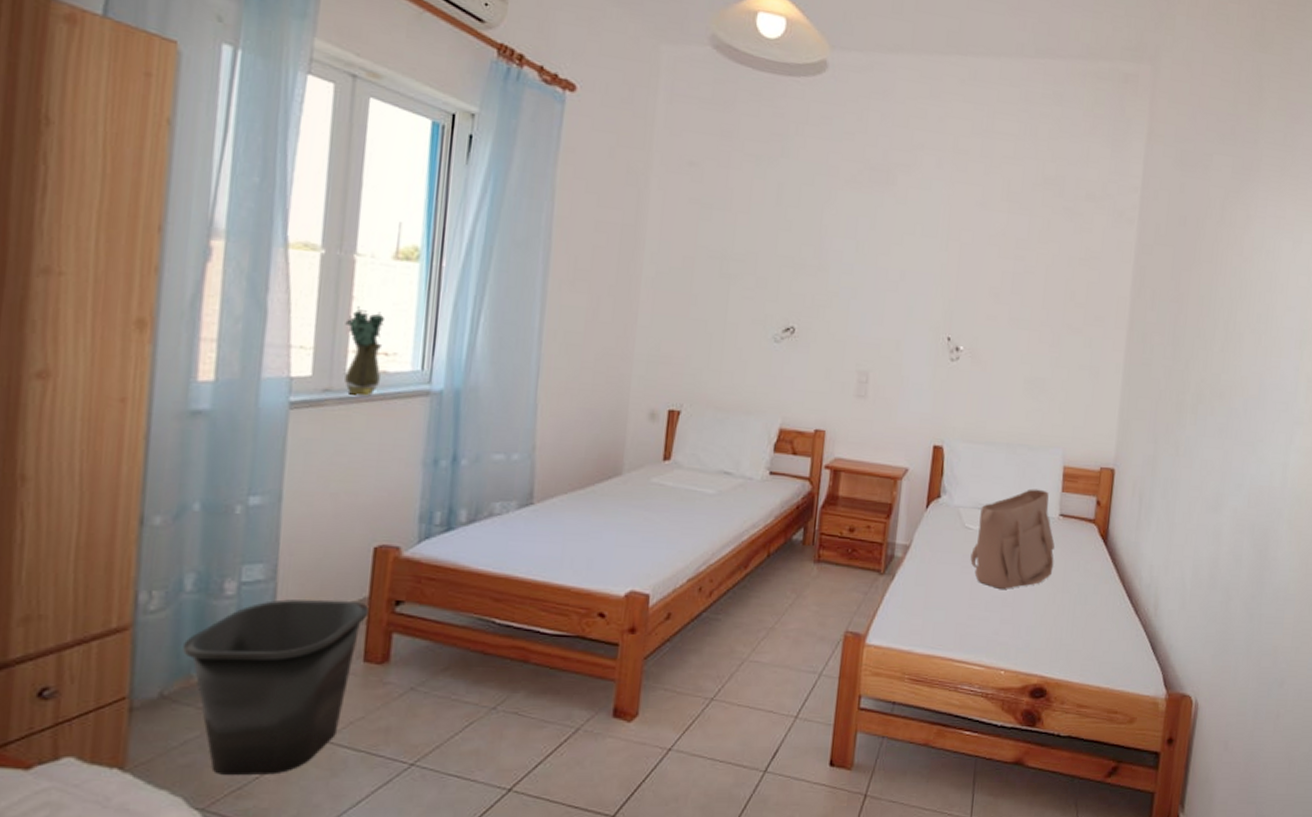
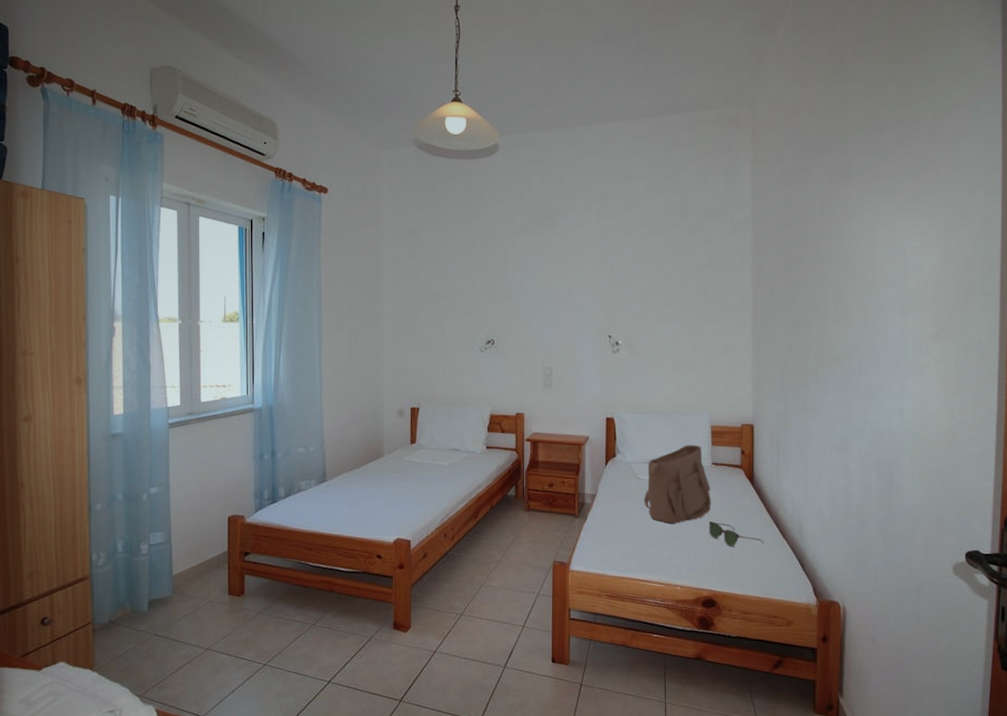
waste bin: present [183,599,369,775] -> none [120,553,228,673]
vase: present [344,306,384,396] -> none [197,356,223,415]
sunglasses: none [1047,588,1112,622] -> present [709,521,765,546]

